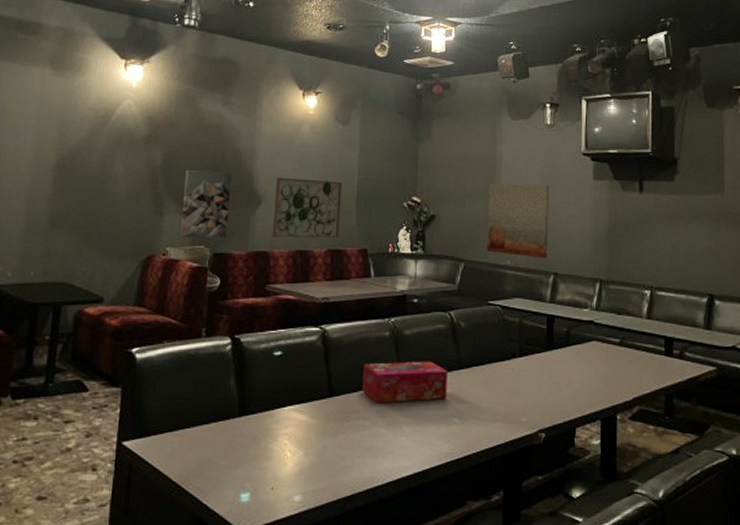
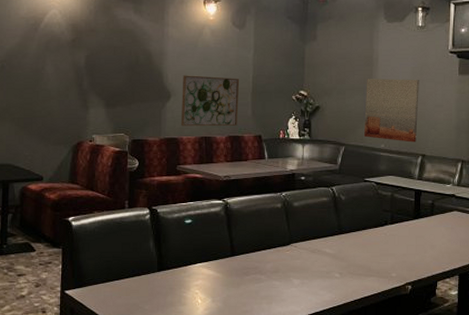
wall art: present [180,170,232,238] -> none [103,70,145,127]
tissue box: present [362,361,447,404] -> none [259,227,330,262]

